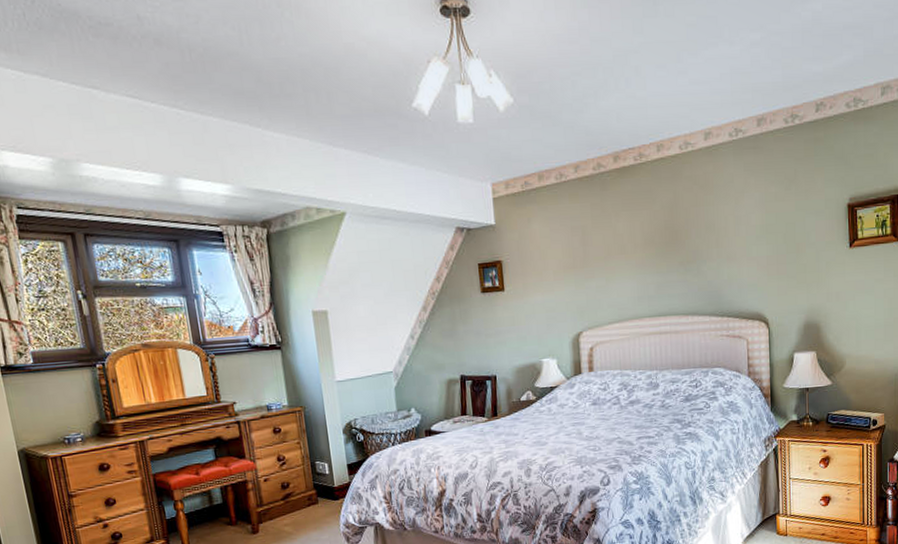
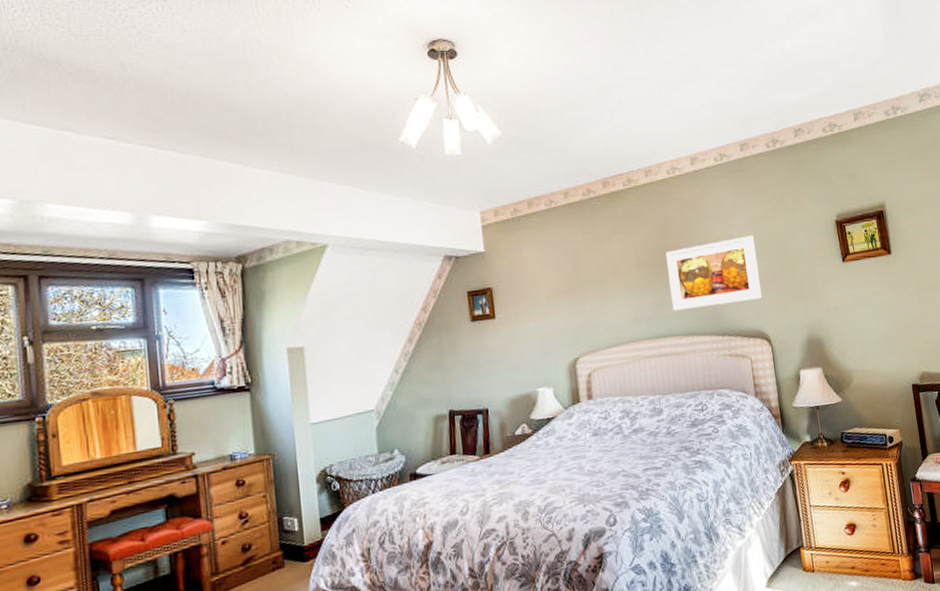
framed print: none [672,216,765,291] -> present [666,235,763,311]

